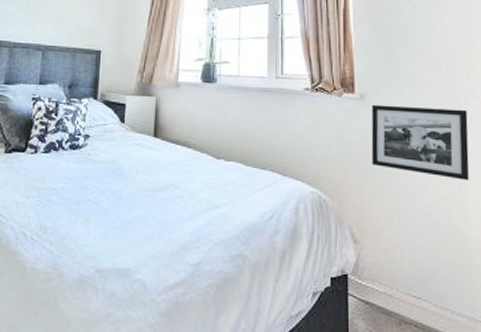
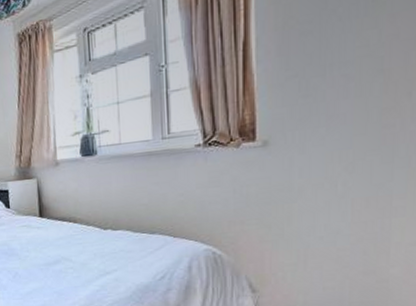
picture frame: present [371,104,470,181] -> none [275,137,403,218]

